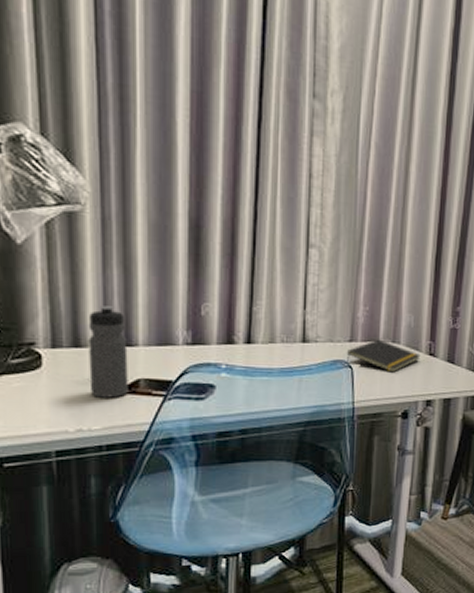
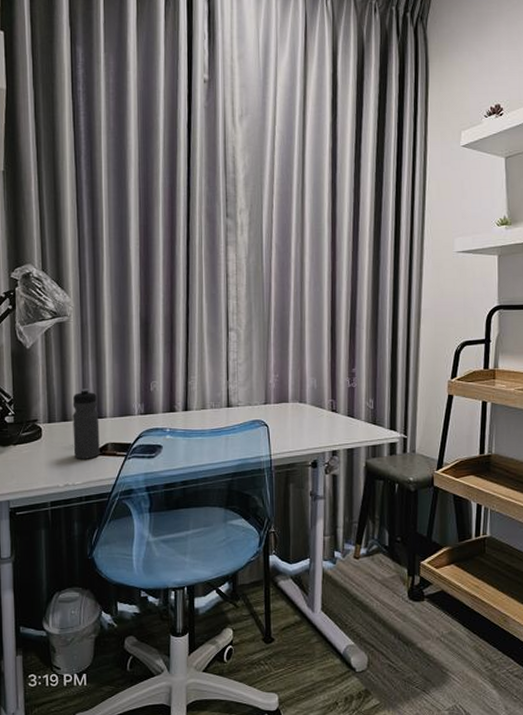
notepad: present [345,339,421,373] -> none [262,400,324,428]

